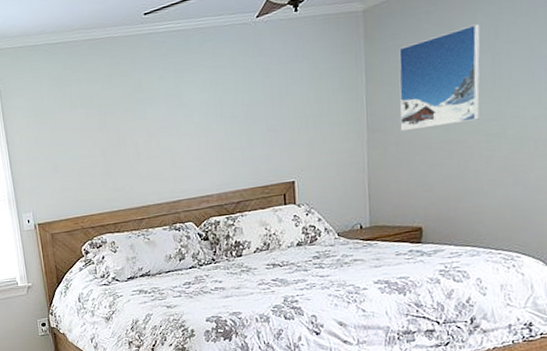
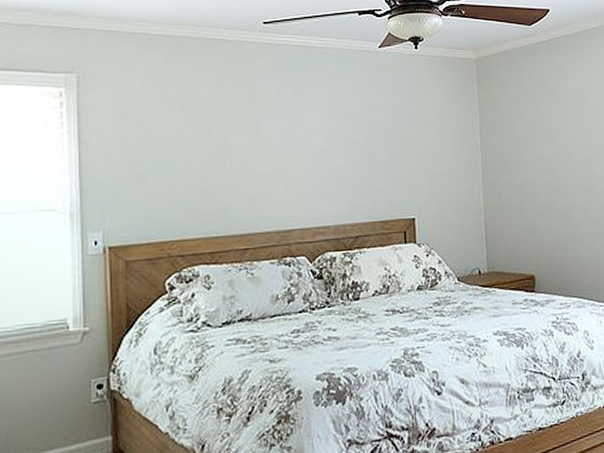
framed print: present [399,23,481,131] -> none [507,88,576,177]

